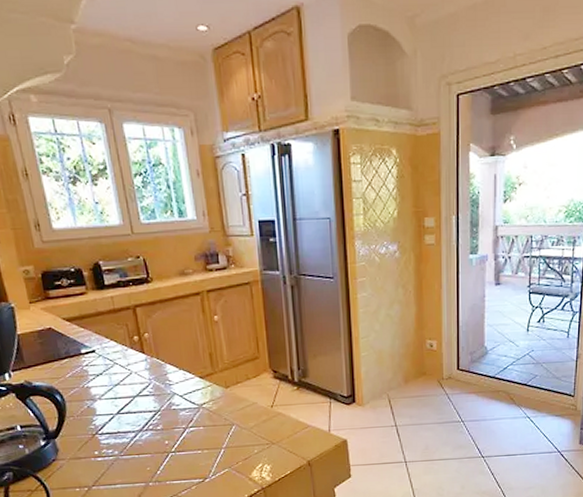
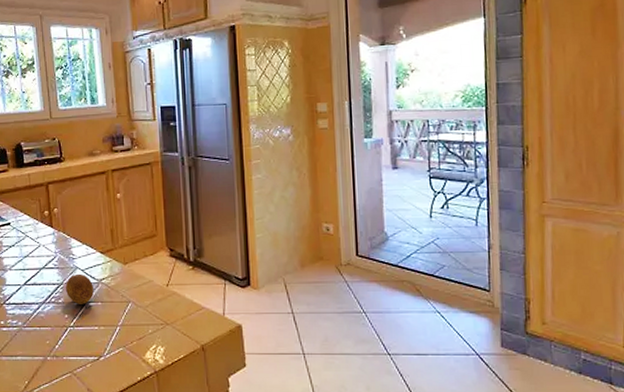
fruit: none [163,399,195,430] -> present [65,273,94,304]

